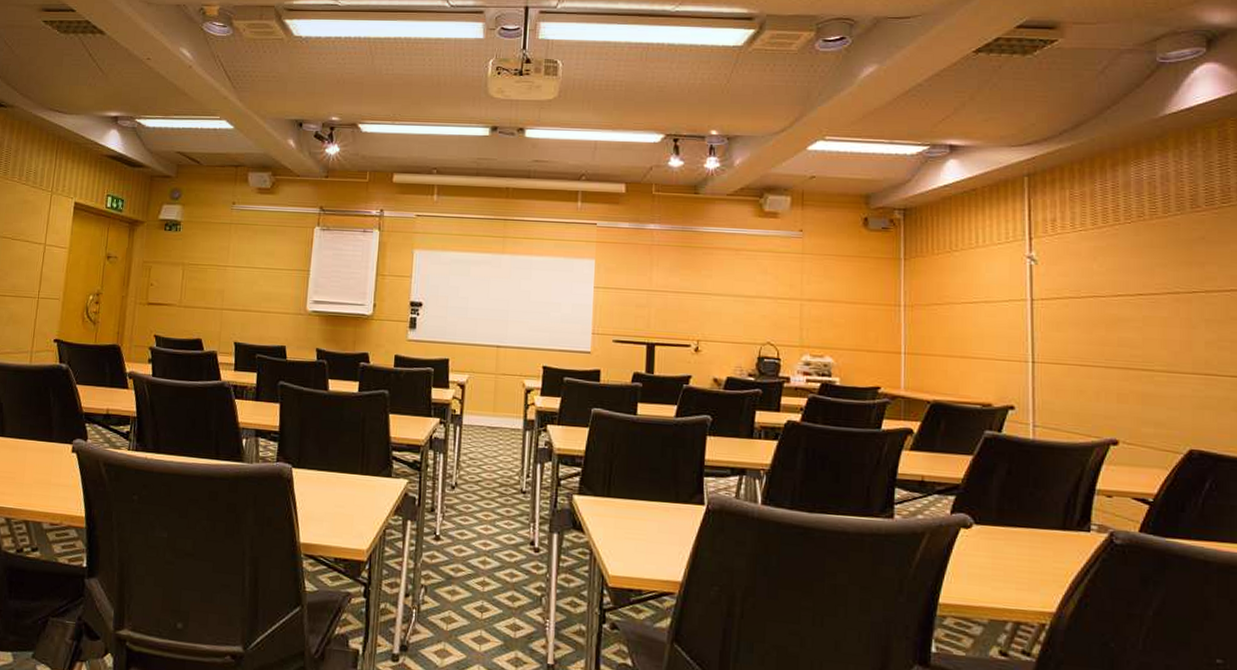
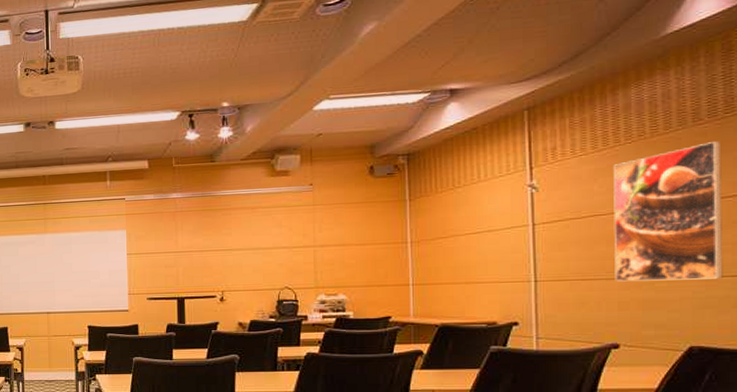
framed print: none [1113,230,1222,378] -> present [614,140,723,282]

